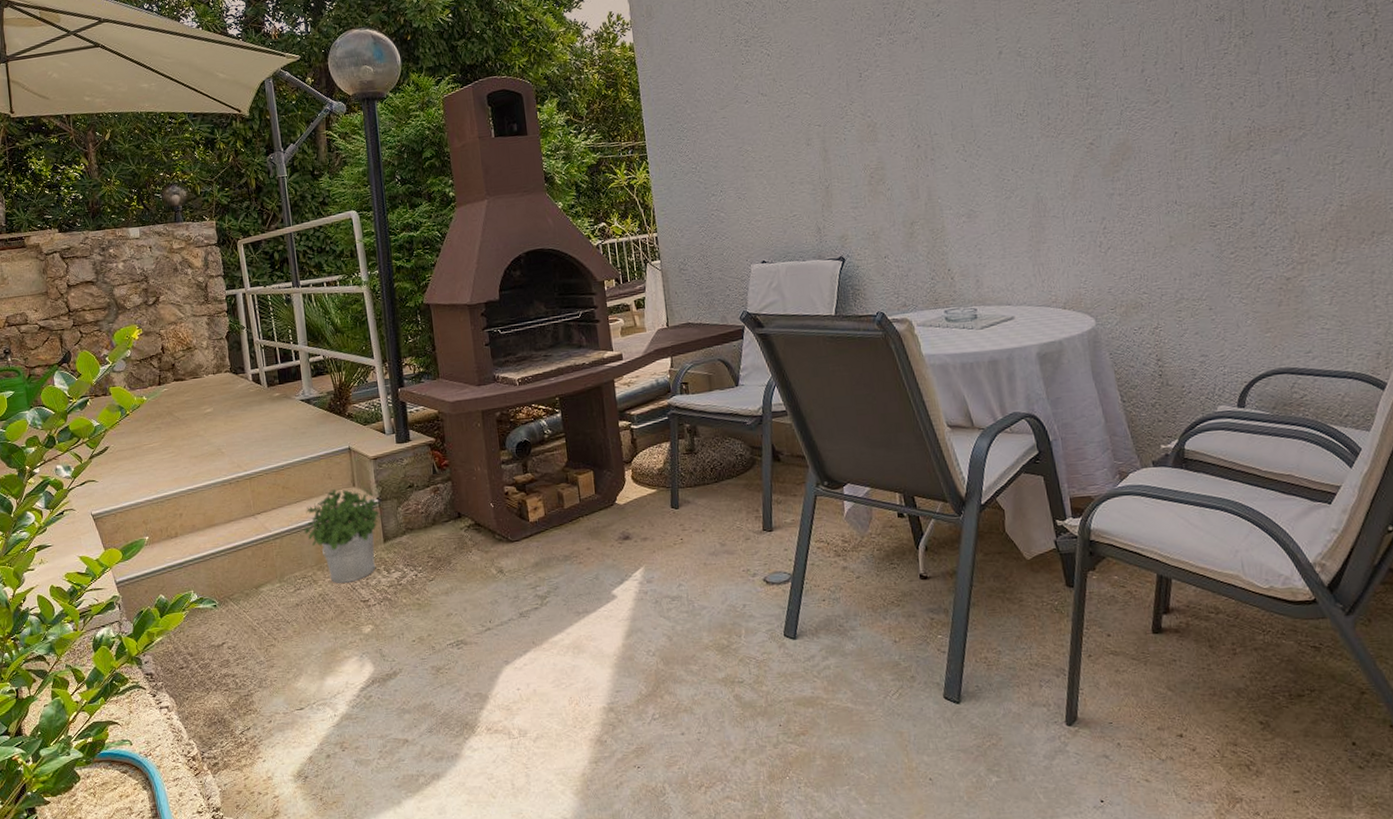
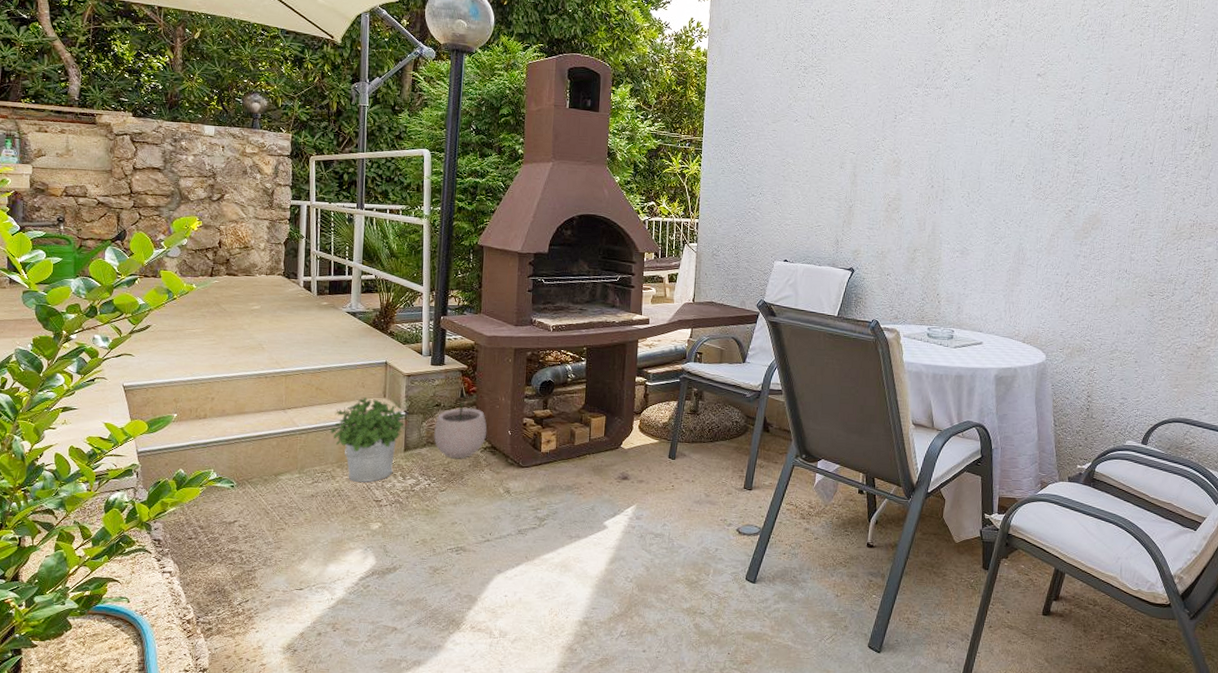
plant pot: none [411,473,468,543] -> present [434,397,487,459]

